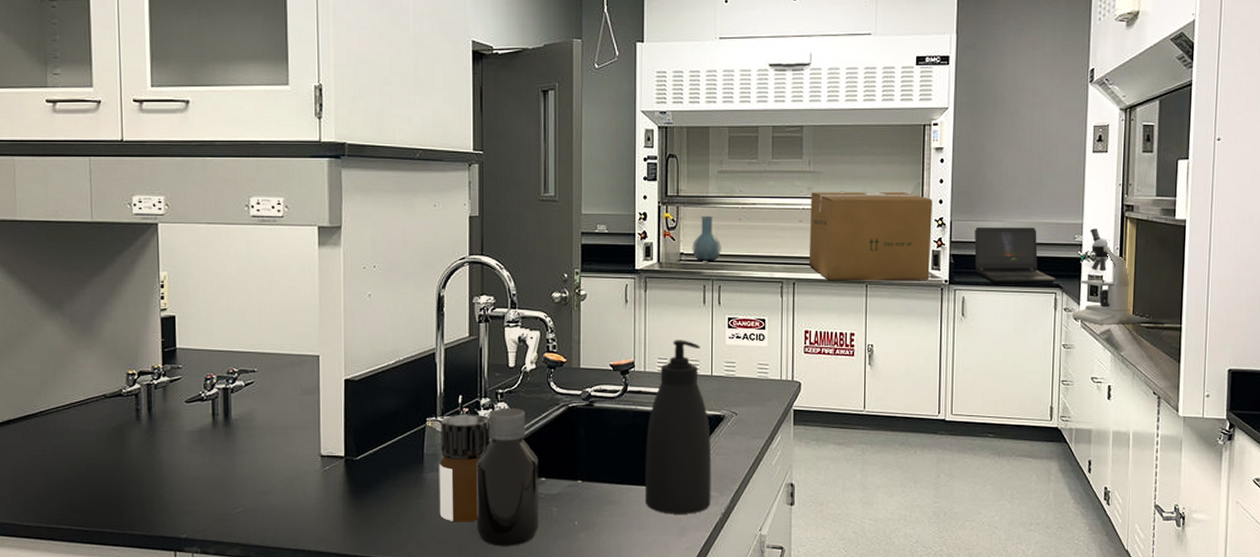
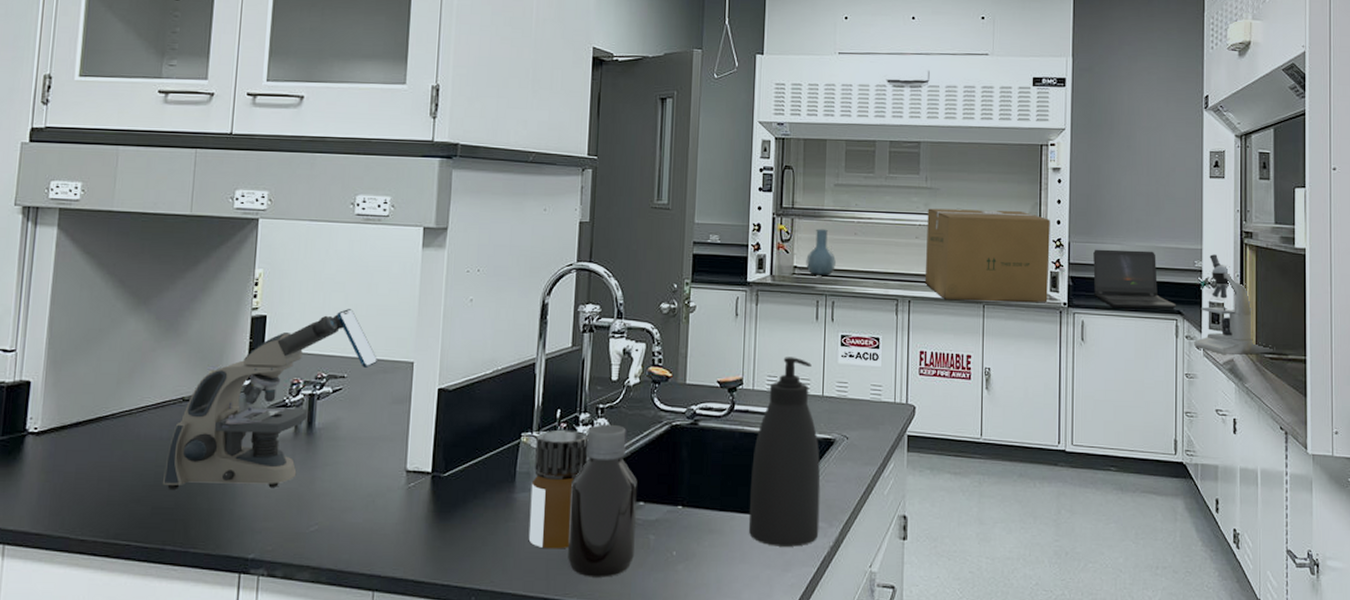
microscope: none [94,307,284,478] -> present [162,309,377,489]

